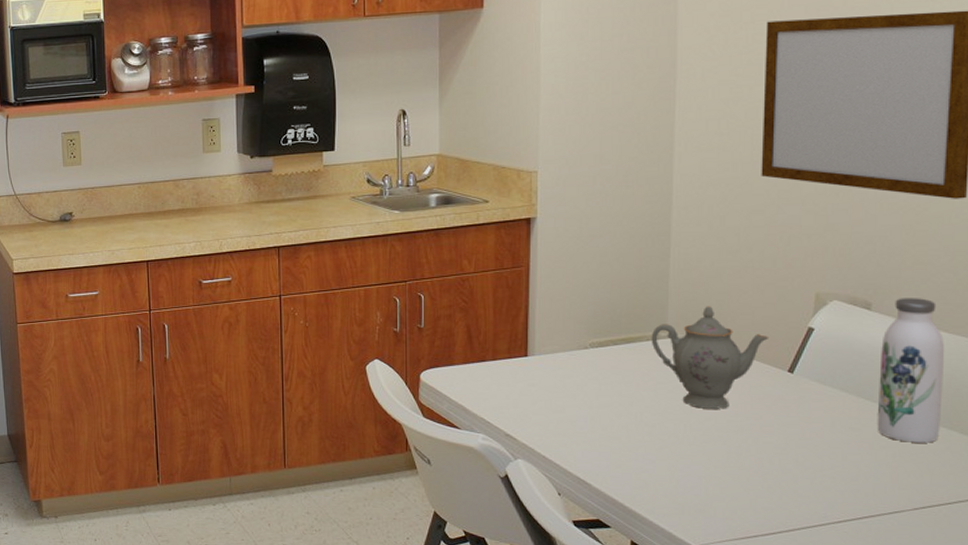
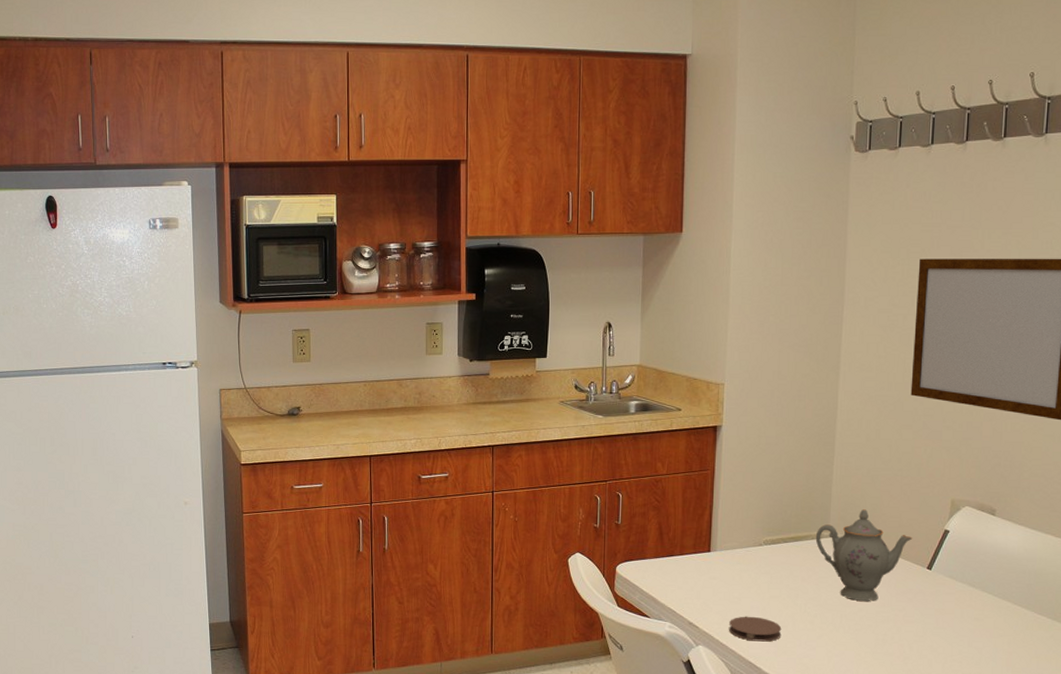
coaster: none [553,426,614,455] -> present [729,616,782,642]
water bottle: present [877,298,945,443] -> none [996,505,1052,632]

